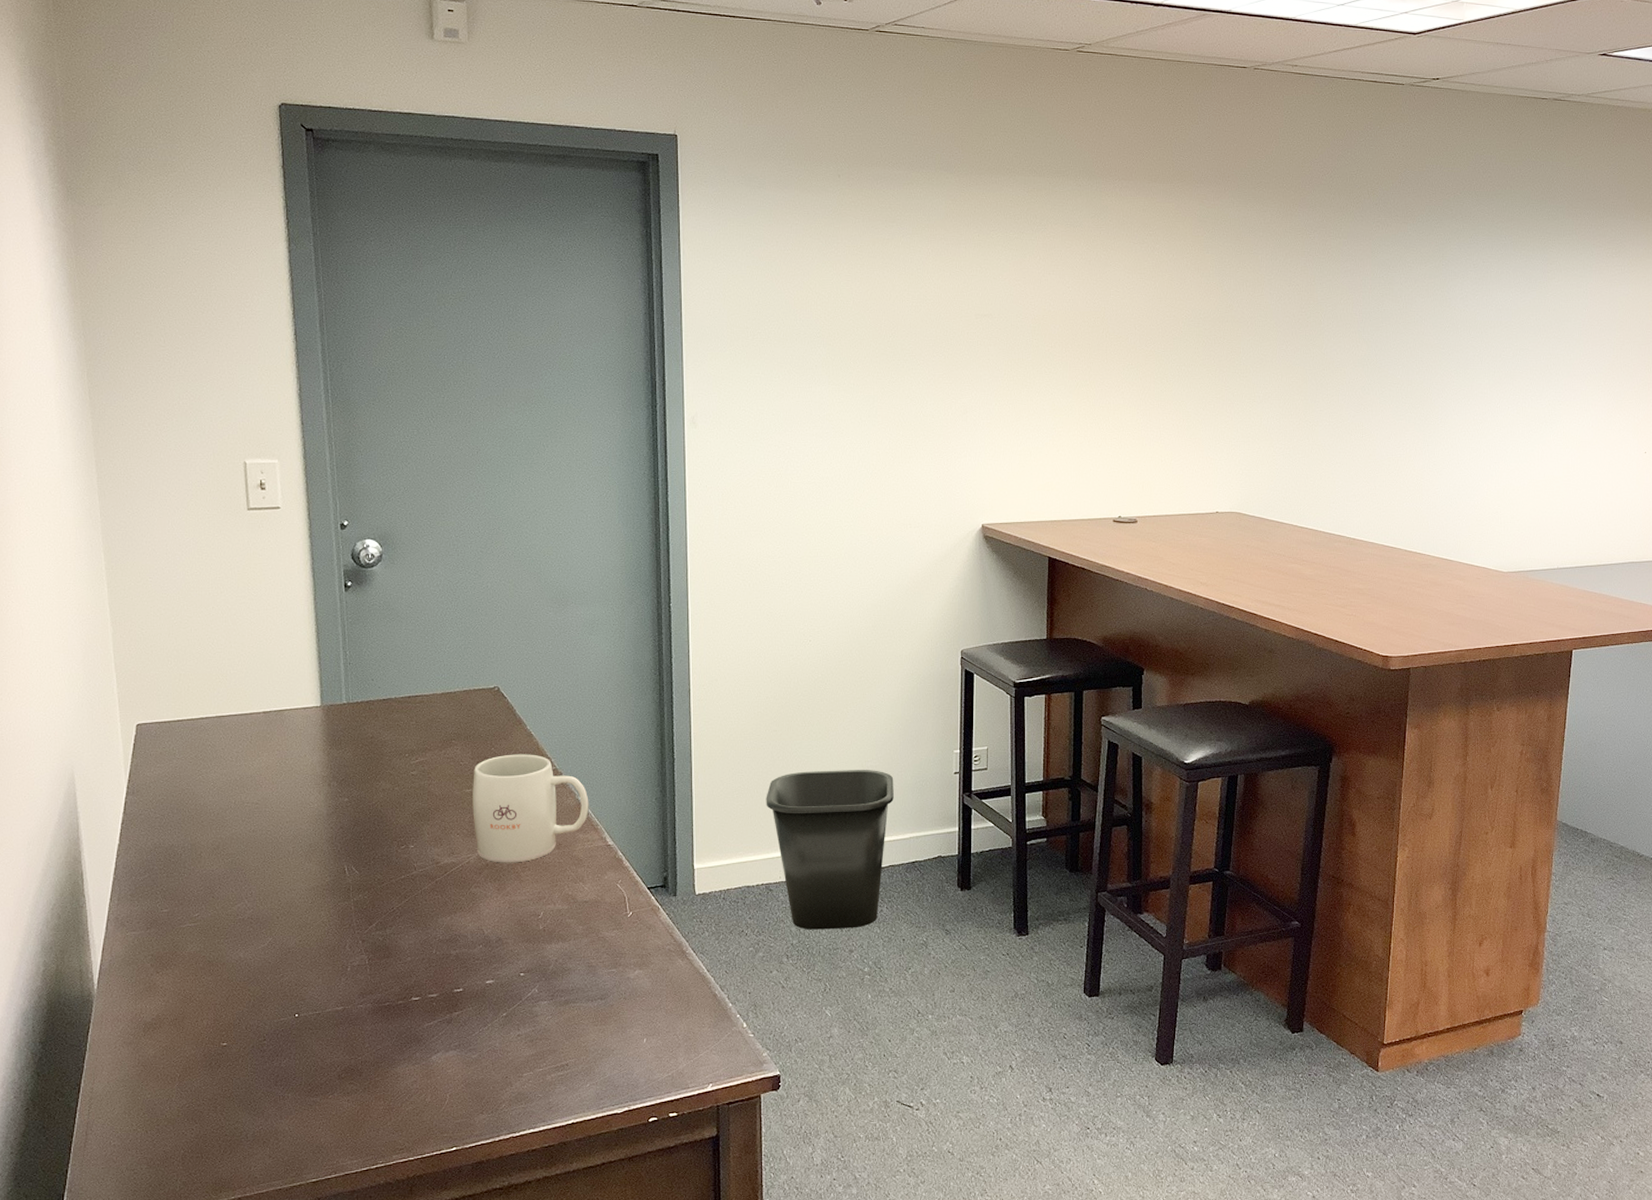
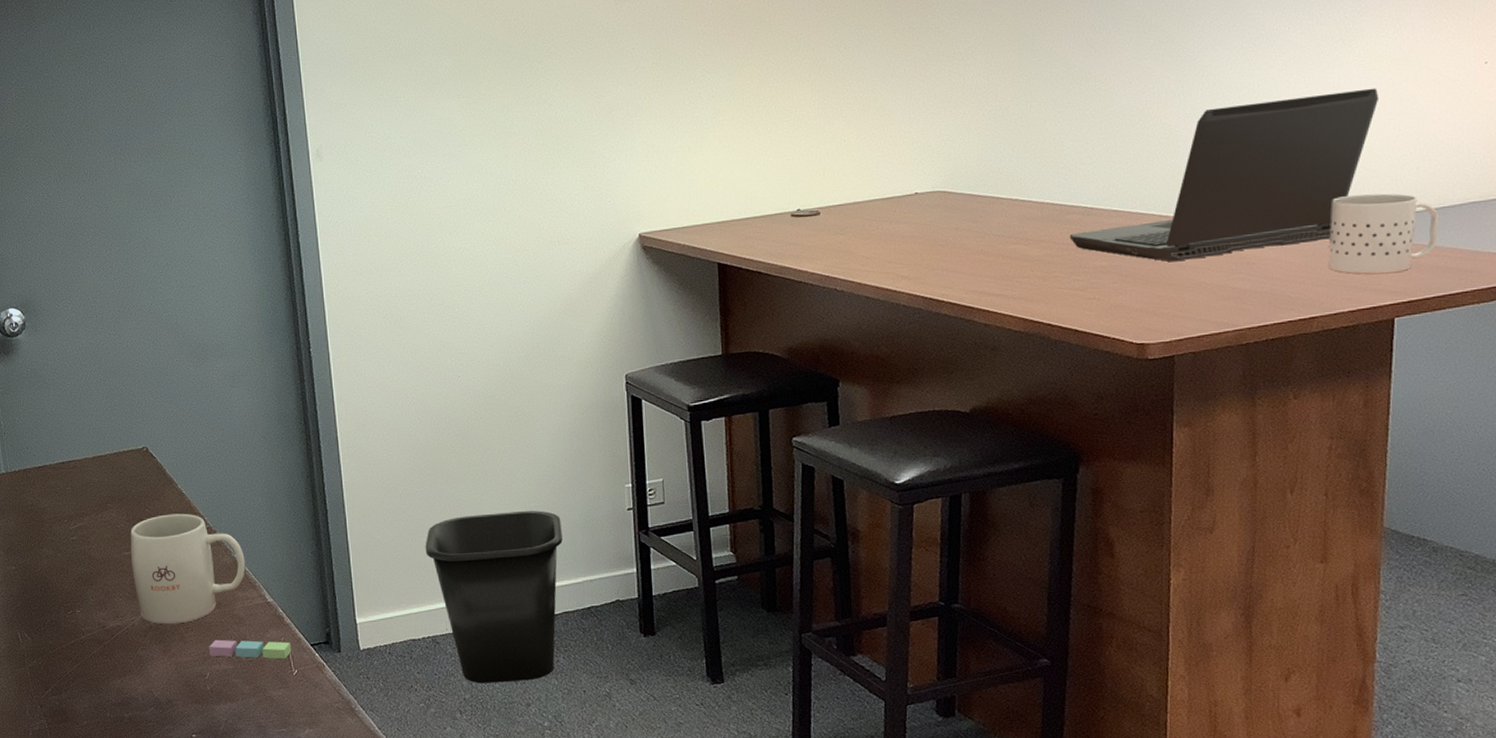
sticky notes: none [544,879,628,901] -> present [208,639,292,660]
laptop computer: none [1335,463,1570,590] -> present [1069,88,1380,262]
mug: none [1527,547,1608,614] -> present [1328,193,1440,275]

